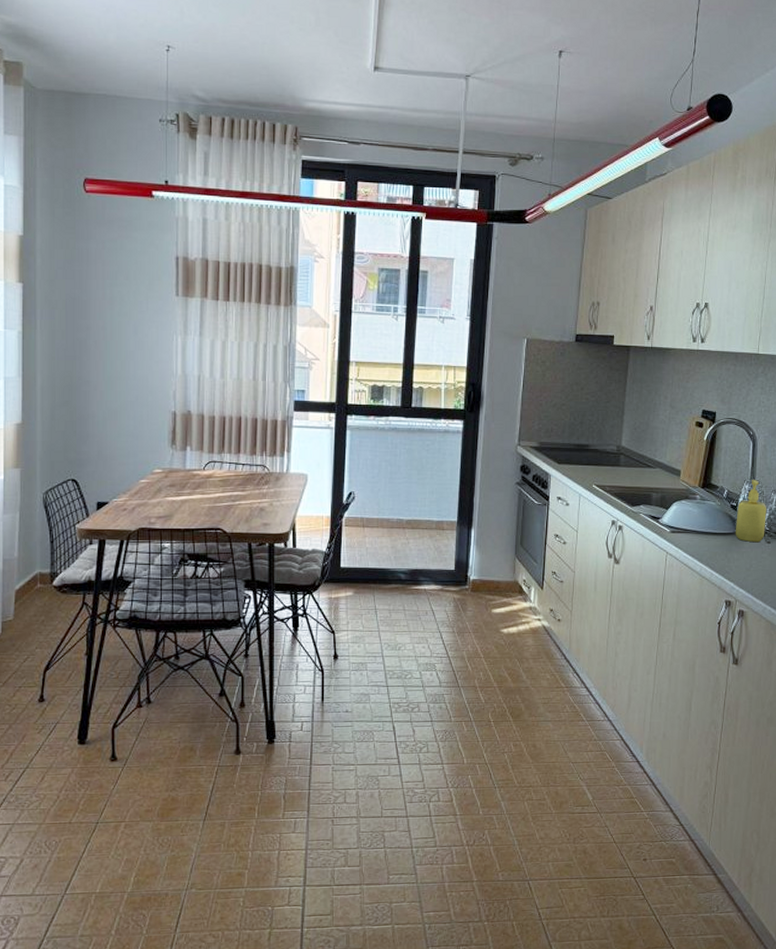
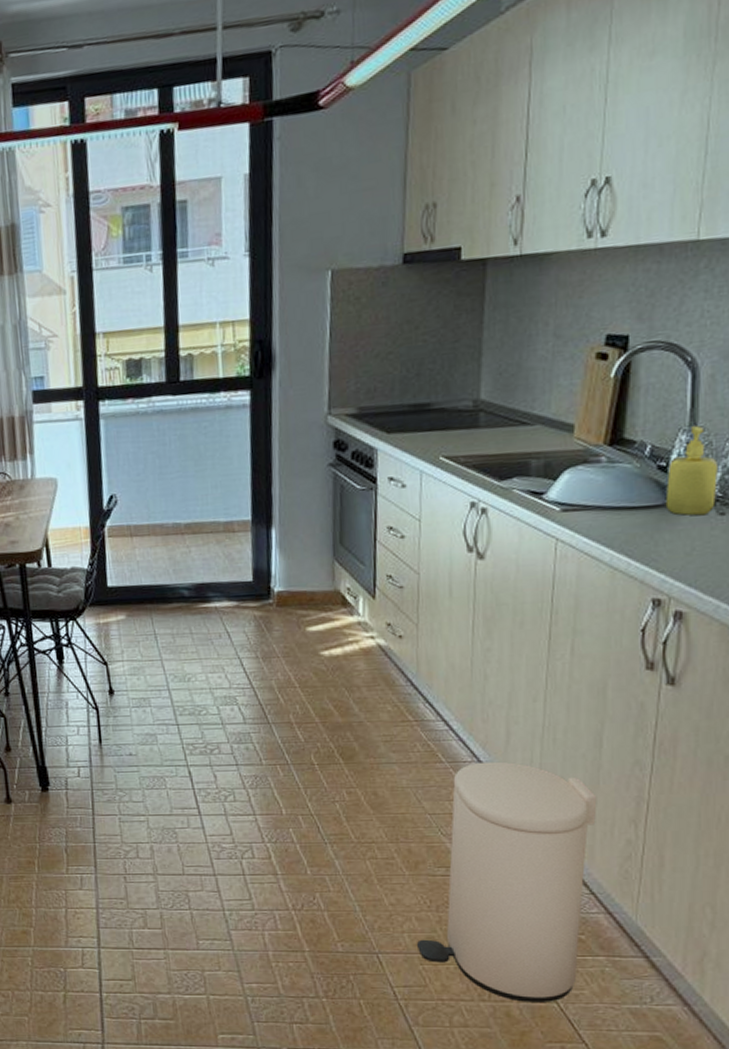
pedal bin: none [557,720,687,916] -> present [416,761,597,1002]

